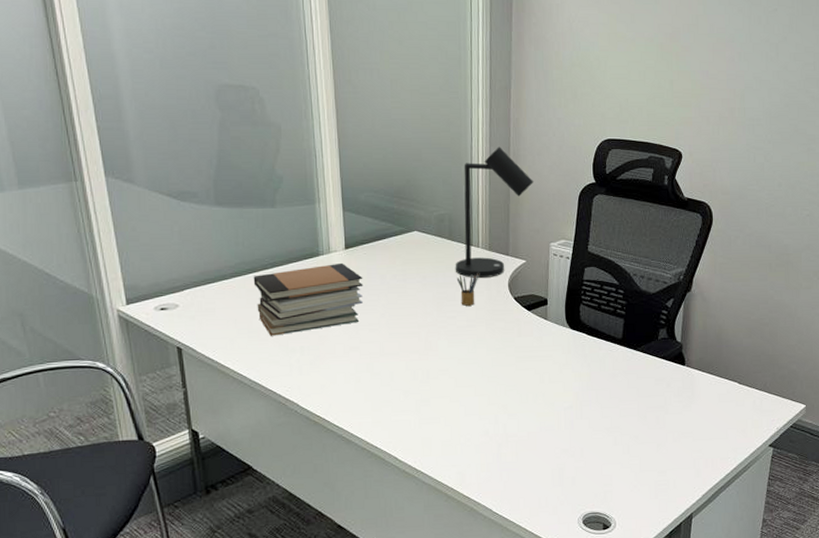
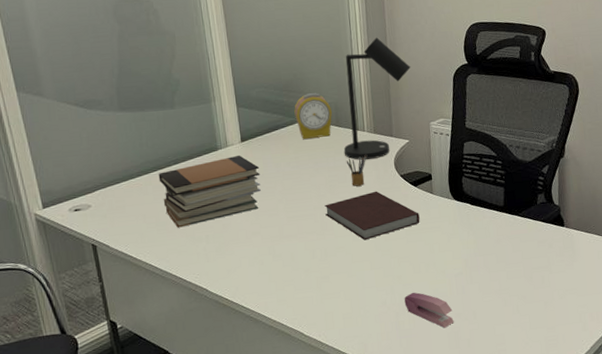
alarm clock: none [404,202,446,251] -> present [294,93,333,139]
notebook: none [430,312,531,364] -> present [324,191,420,240]
stapler: none [508,423,559,464] -> present [404,292,454,328]

